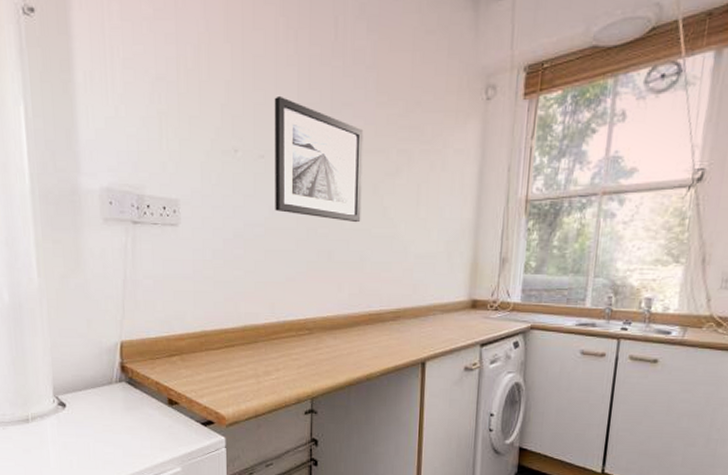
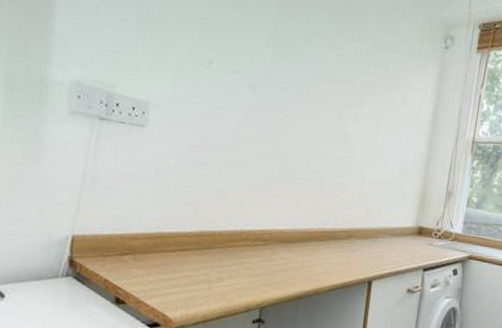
wall art: present [274,95,364,223] -> none [243,18,333,144]

